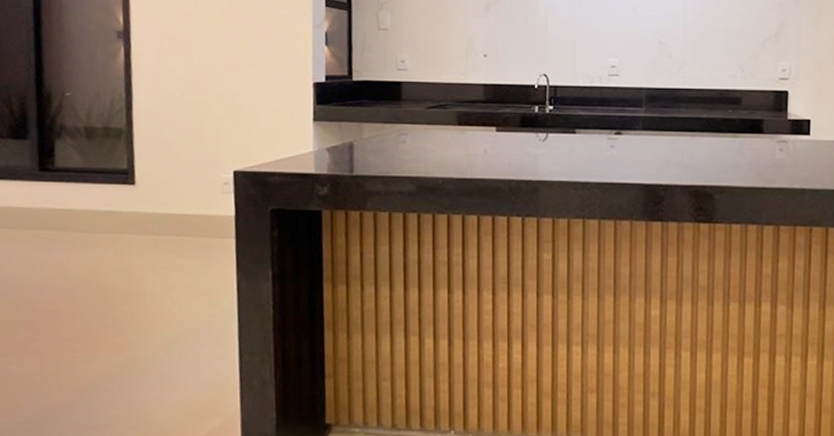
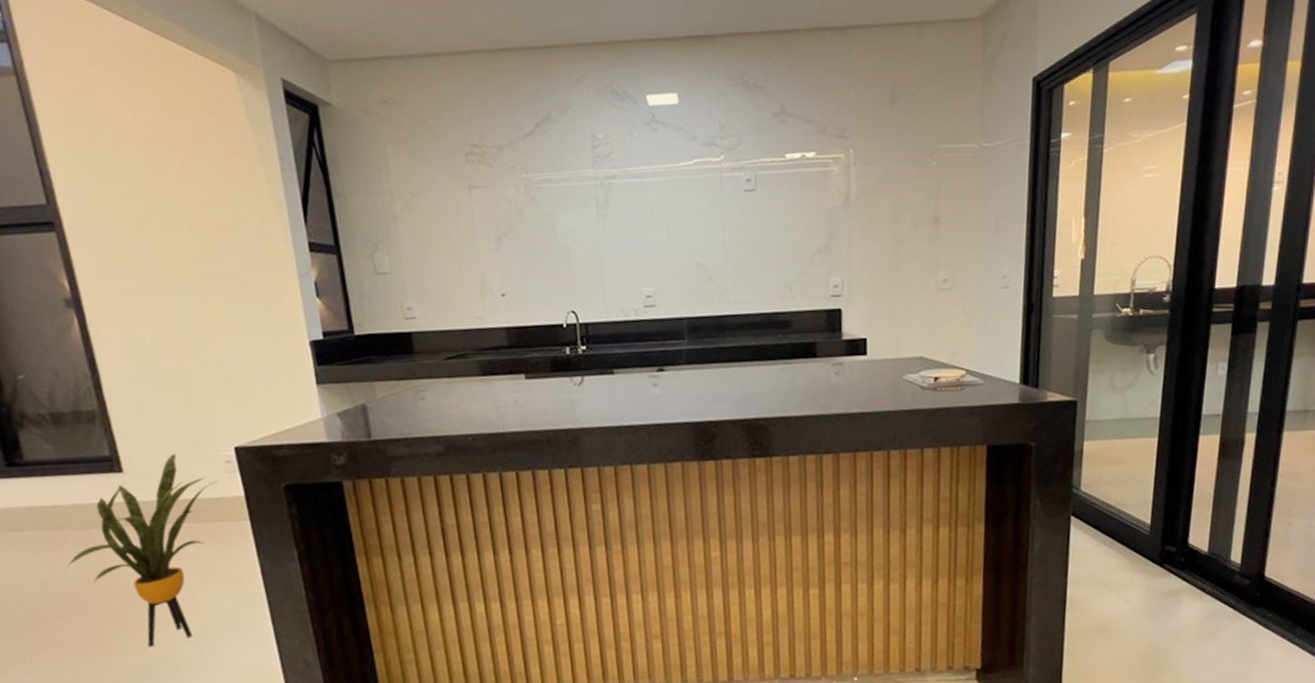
house plant: none [71,171,213,350] -> present [67,452,217,647]

